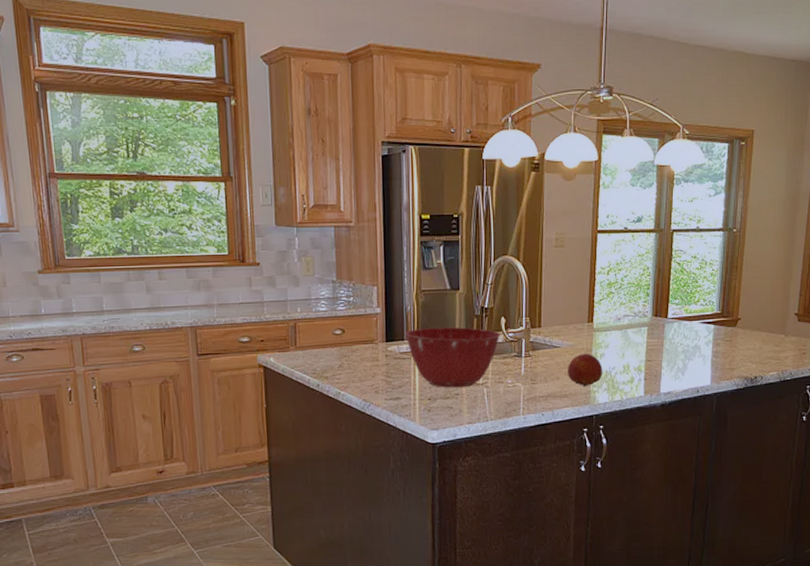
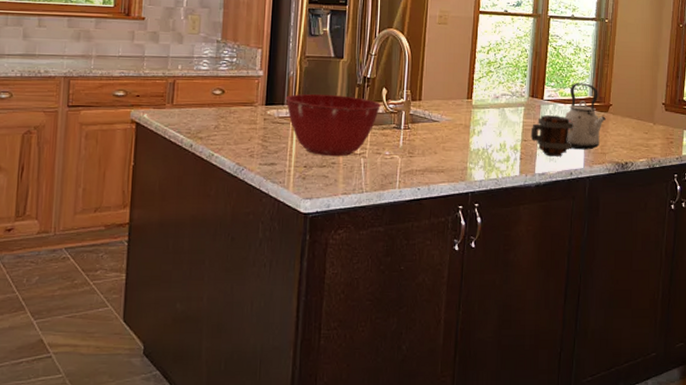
fruit: present [568,353,603,387] -> none [445,129,480,163]
mug: none [655,333,700,375] -> present [530,115,574,157]
kettle: none [691,298,734,367] -> present [565,83,606,150]

